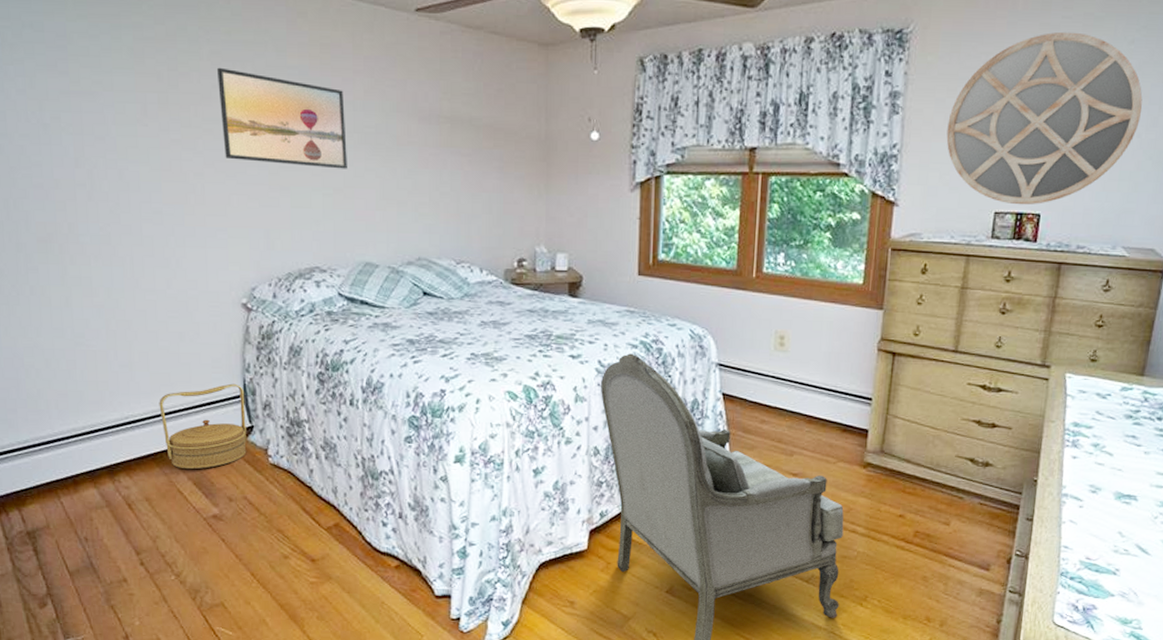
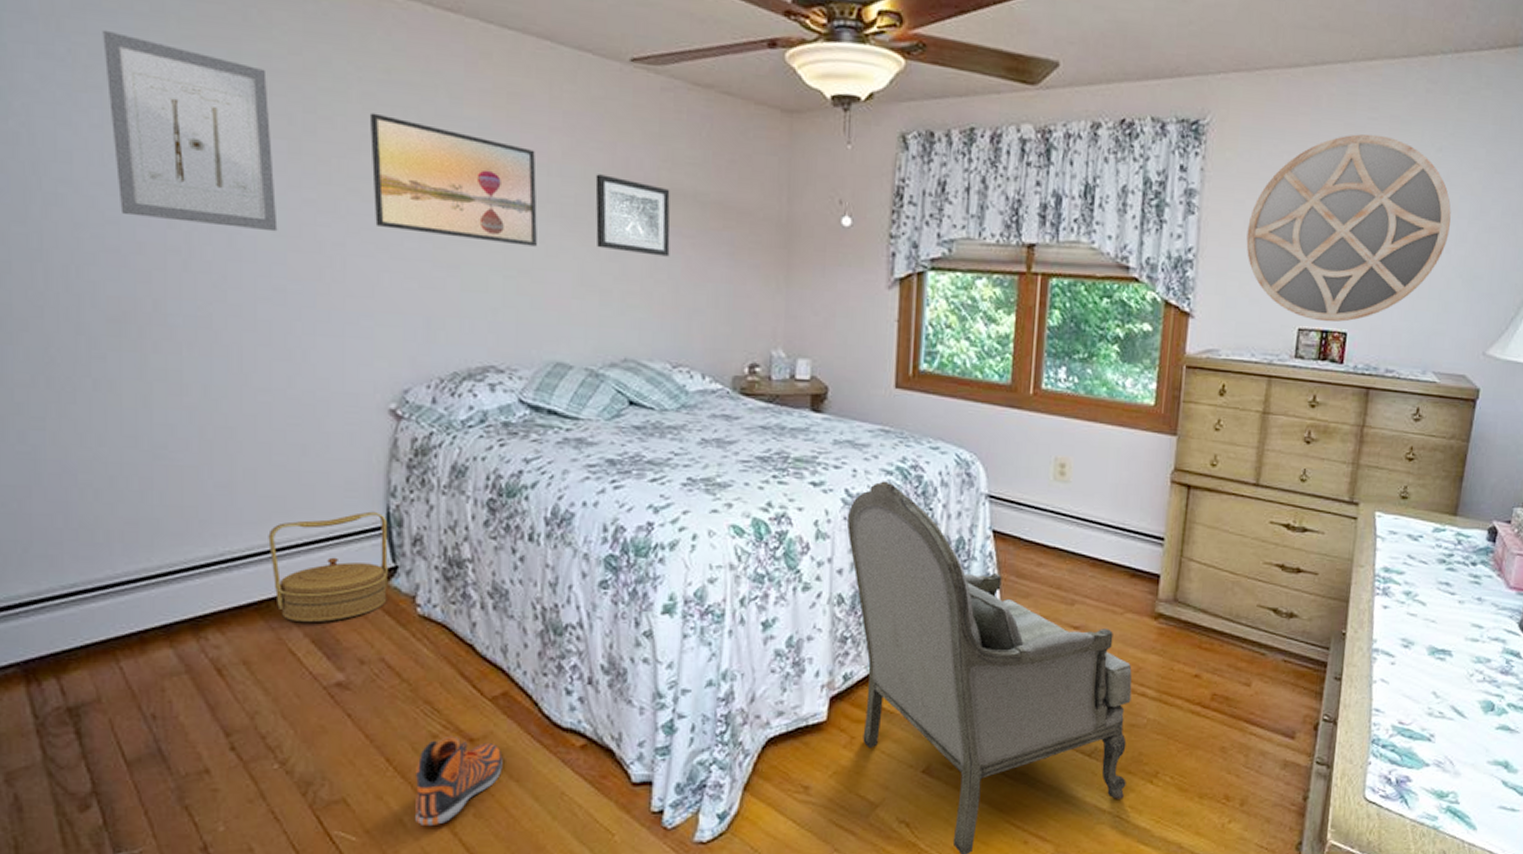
wall art: none [21,14,154,167] -> present [102,29,278,232]
sneaker: none [272,556,337,626] -> present [414,735,503,827]
wall art: none [391,107,452,173] -> present [595,174,670,257]

